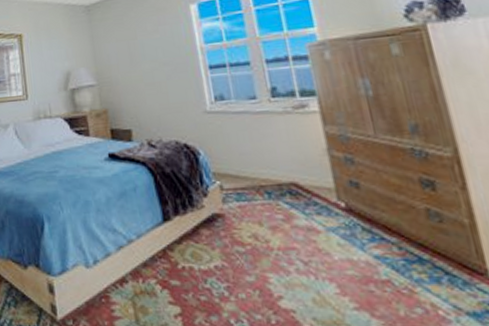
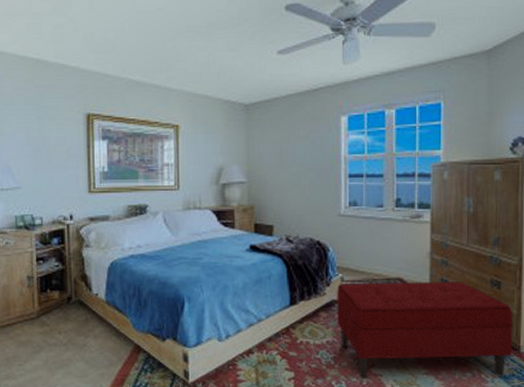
bench: none [216,183,477,317] -> present [337,282,513,379]

